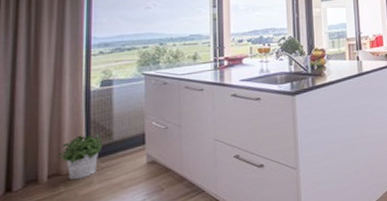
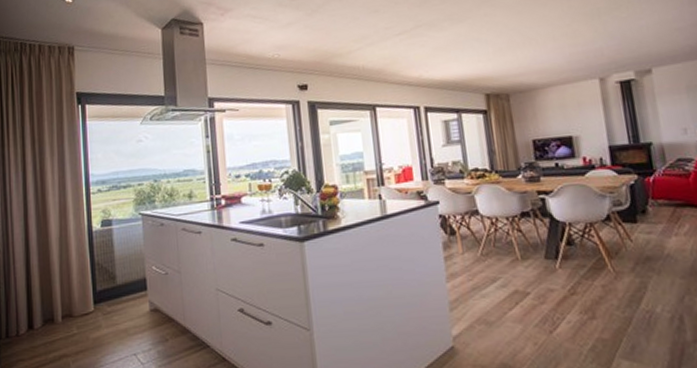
potted plant: present [58,134,103,181] -> none [69,277,108,323]

